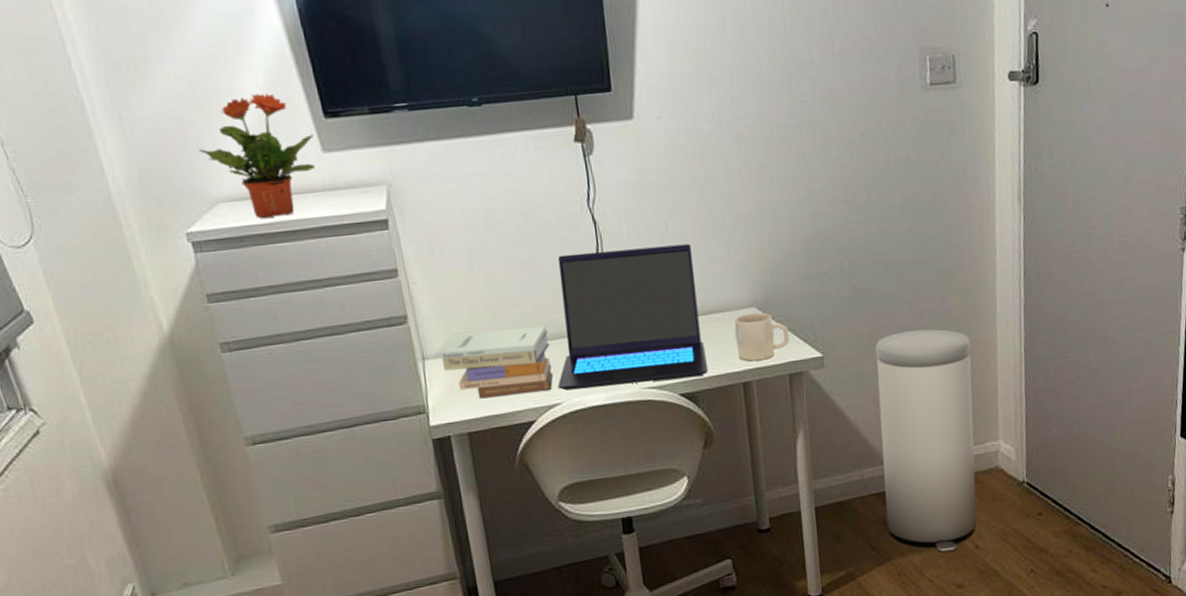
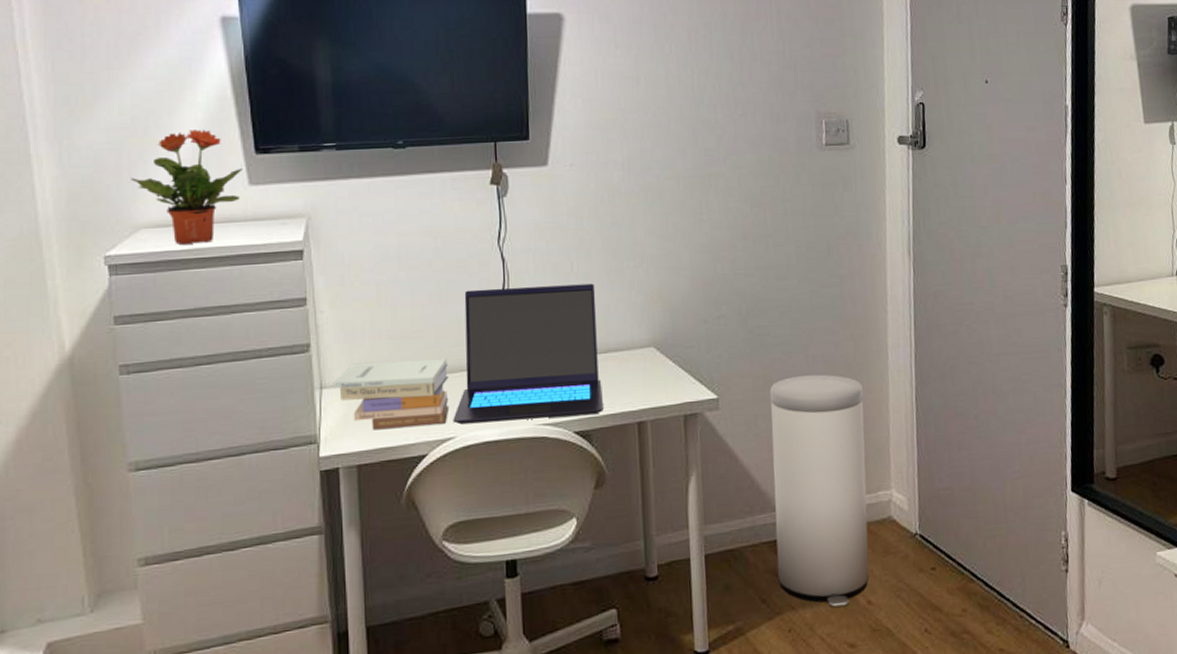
mug: present [734,312,790,362] -> none [632,352,686,401]

